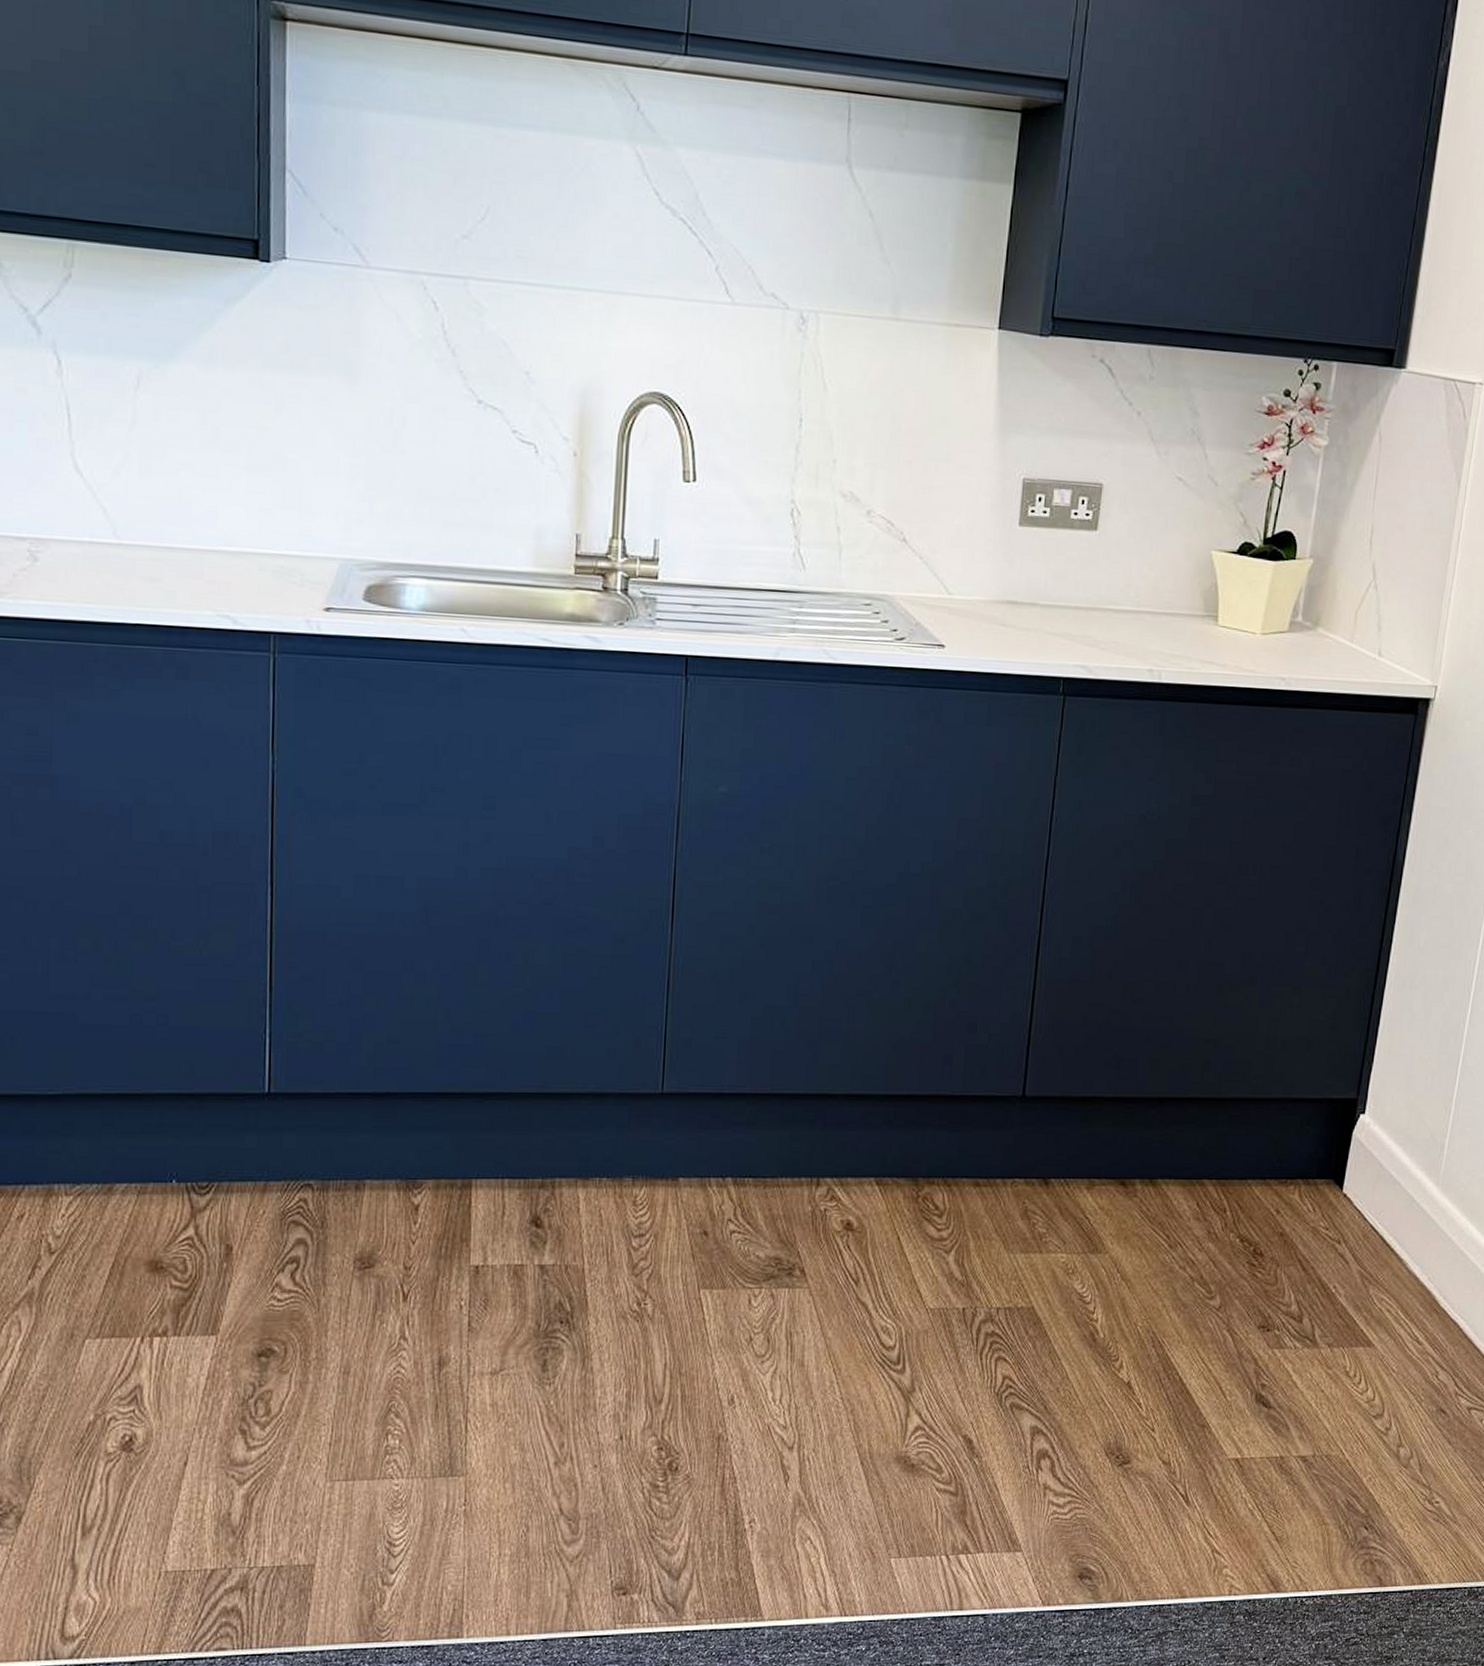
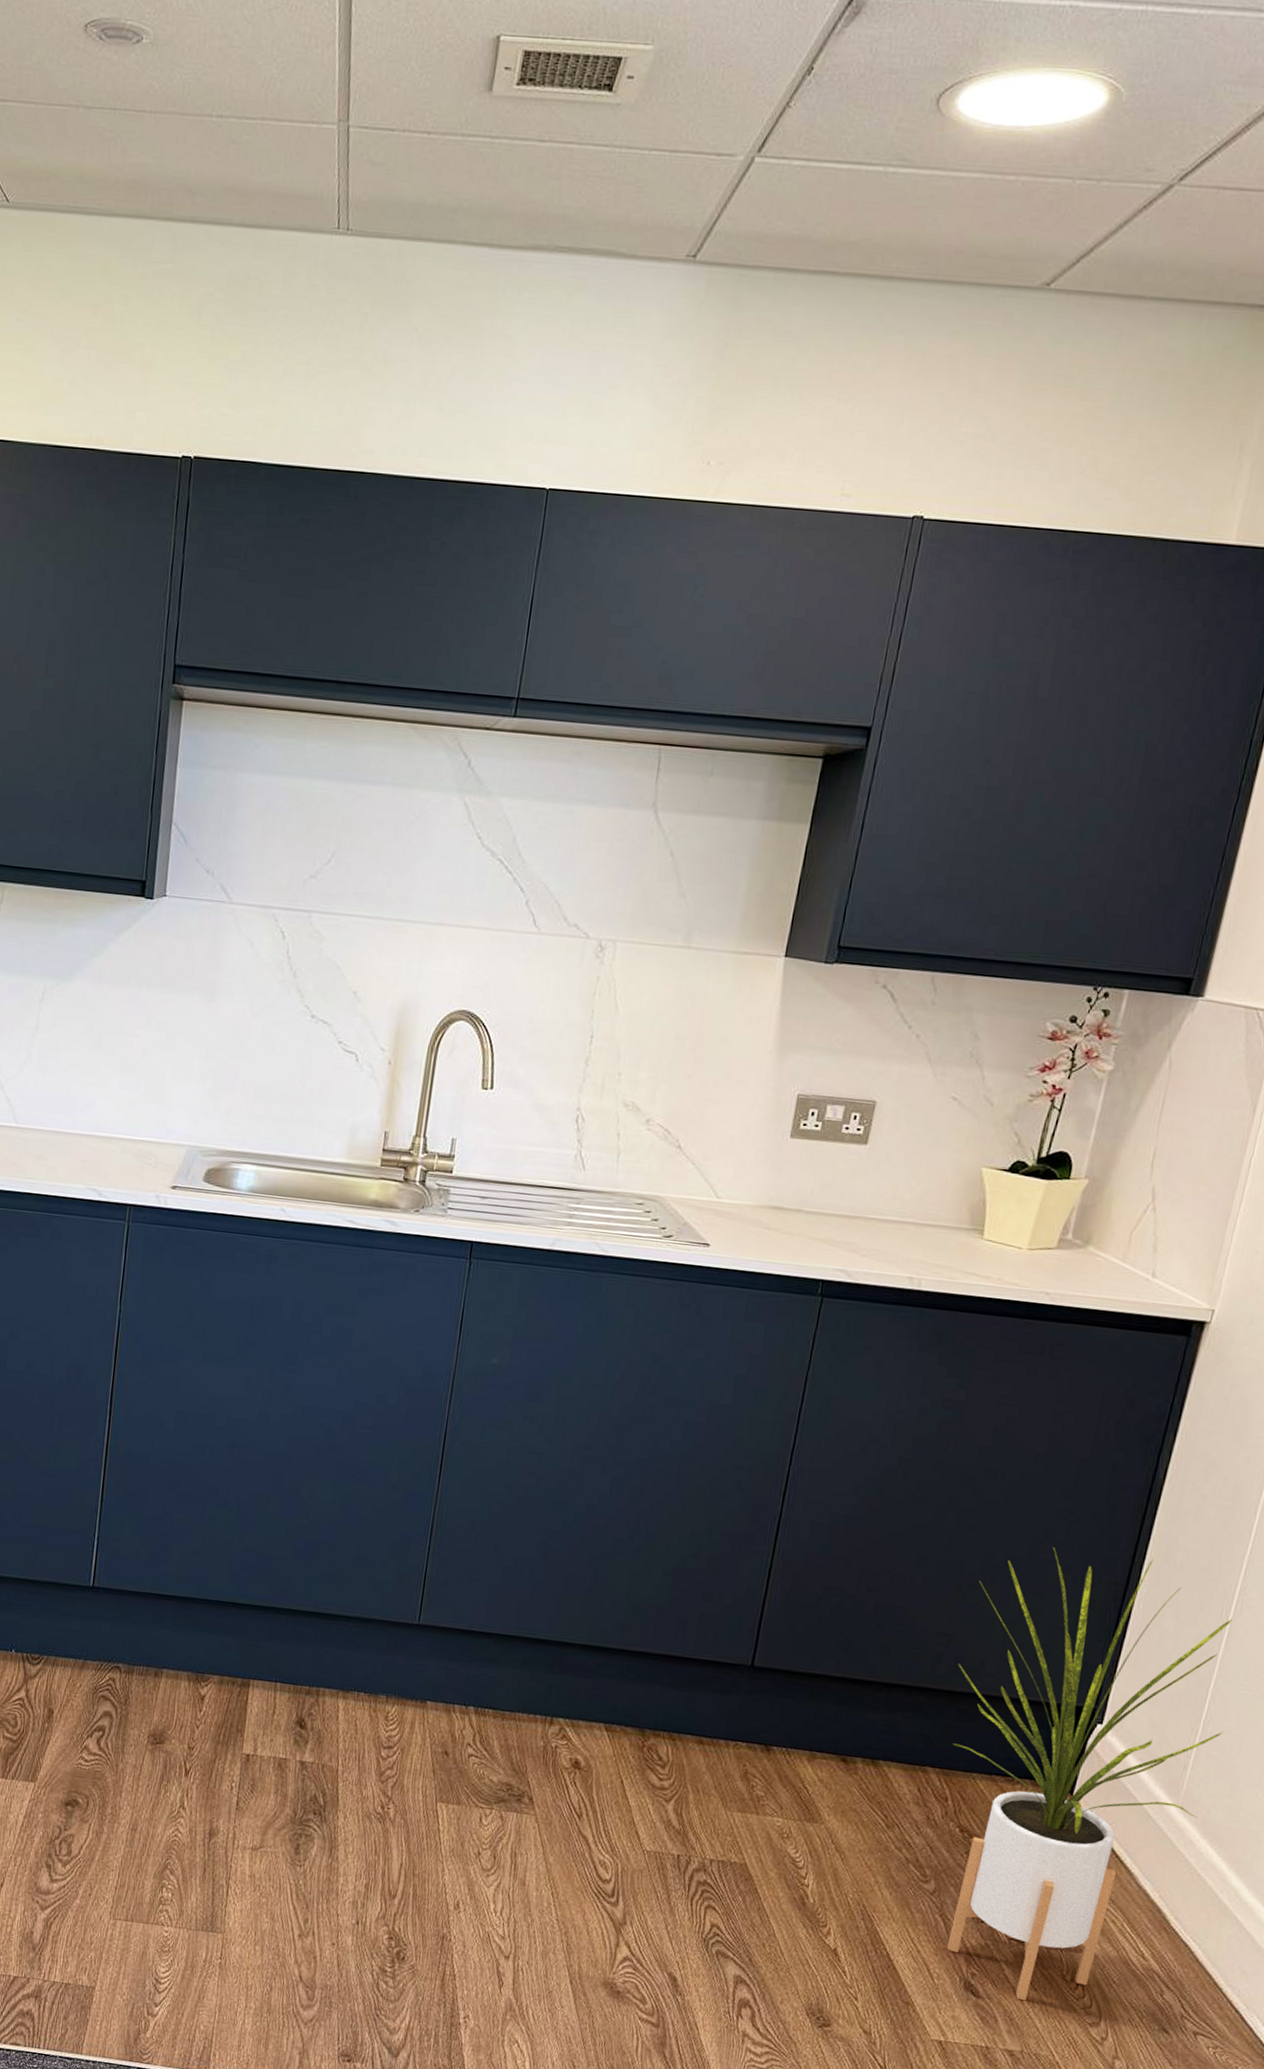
house plant: none [1226,939,1474,1404] -> present [946,1547,1232,2001]

